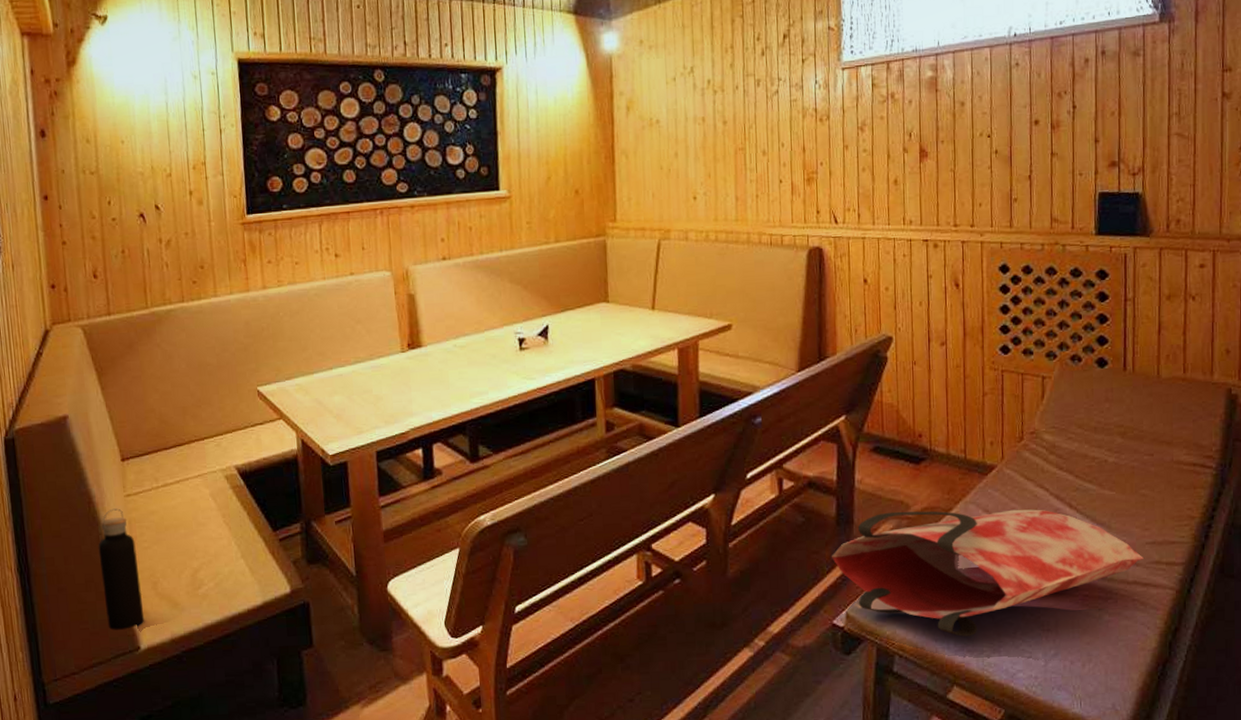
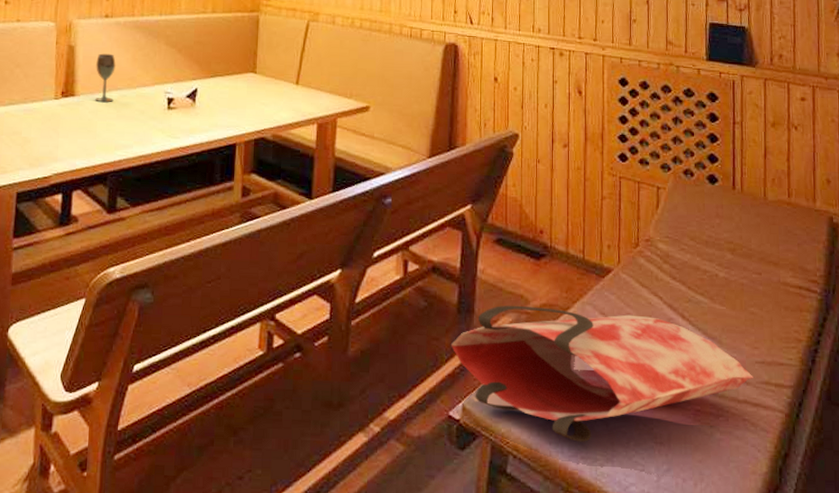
wine glass: none [439,298,463,351] -> present [95,53,116,103]

